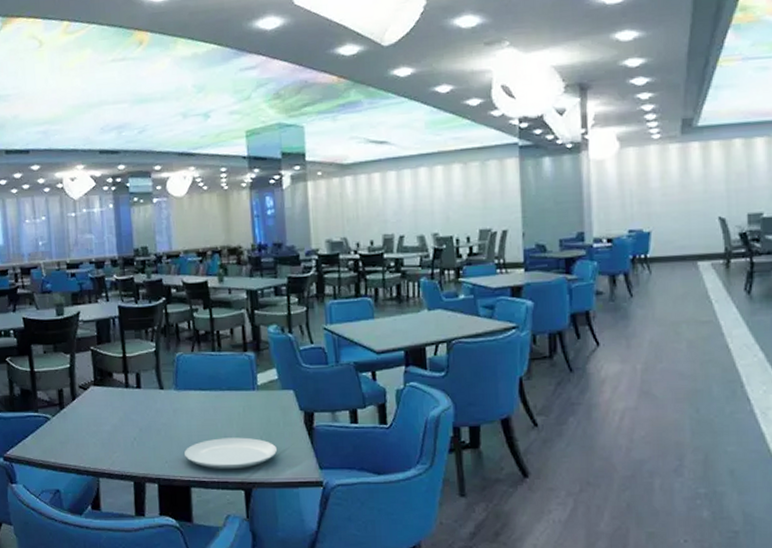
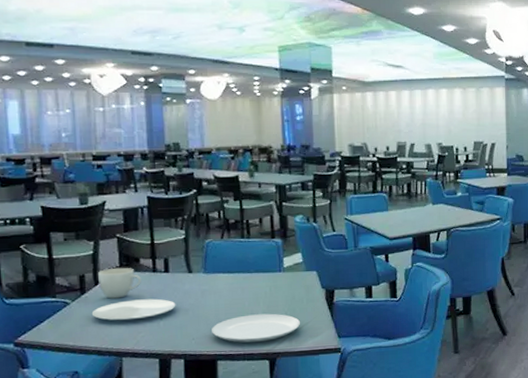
plate: none [70,416,149,439] -> present [91,298,176,321]
cup: none [75,382,116,415] -> present [98,267,142,299]

